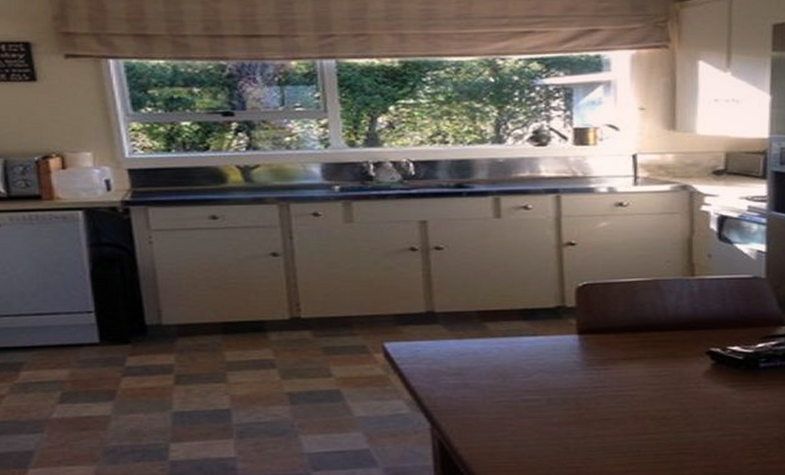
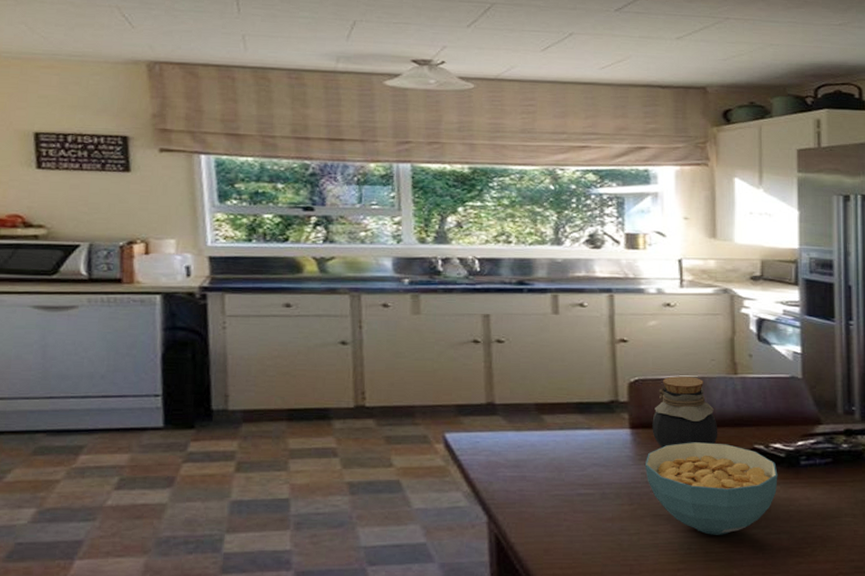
cereal bowl: none [593,346,735,438] -> present [644,442,778,535]
jar: none [601,280,672,353] -> present [652,376,718,448]

